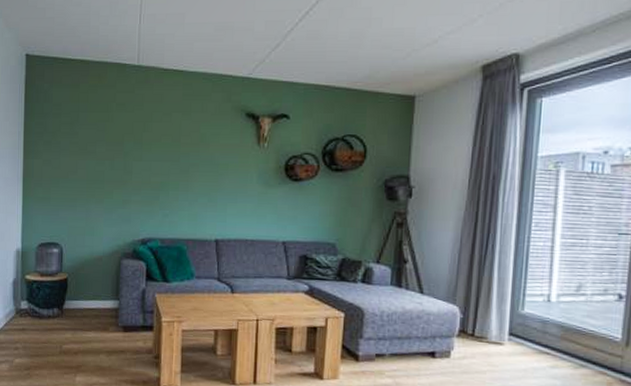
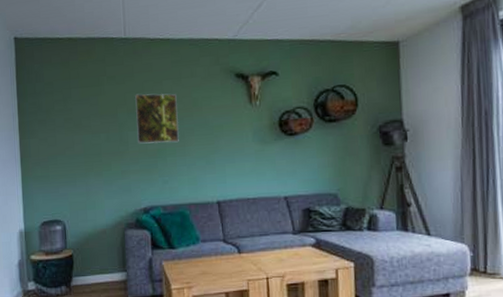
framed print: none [141,124,186,177] -> present [134,93,179,144]

